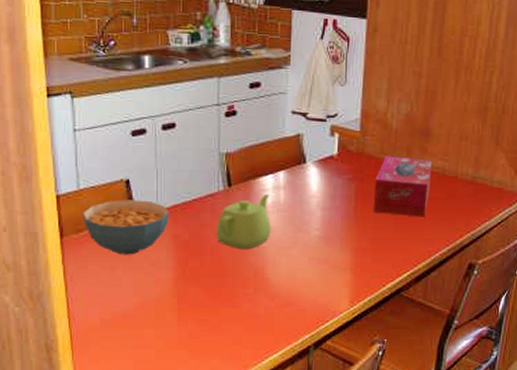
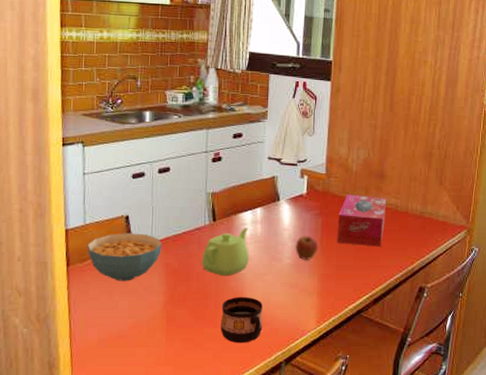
cup: none [240,274,288,325] -> present [221,297,264,343]
fruit: none [325,204,352,232] -> present [295,236,318,260]

